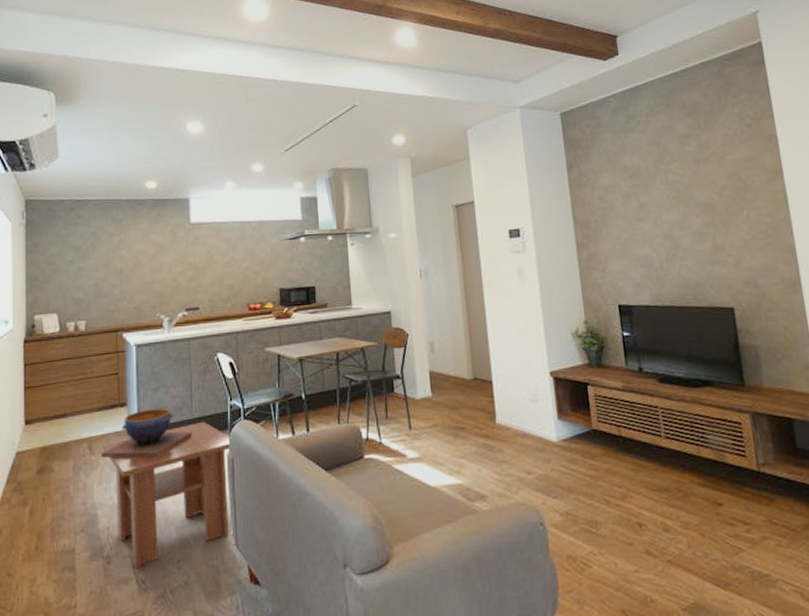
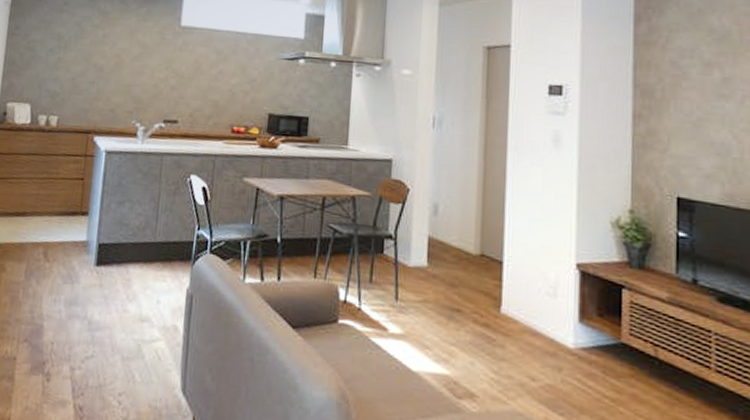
decorative bowl: present [100,408,192,458] -> none [54,223,153,277]
coffee table: present [102,421,232,569] -> none [57,247,194,394]

